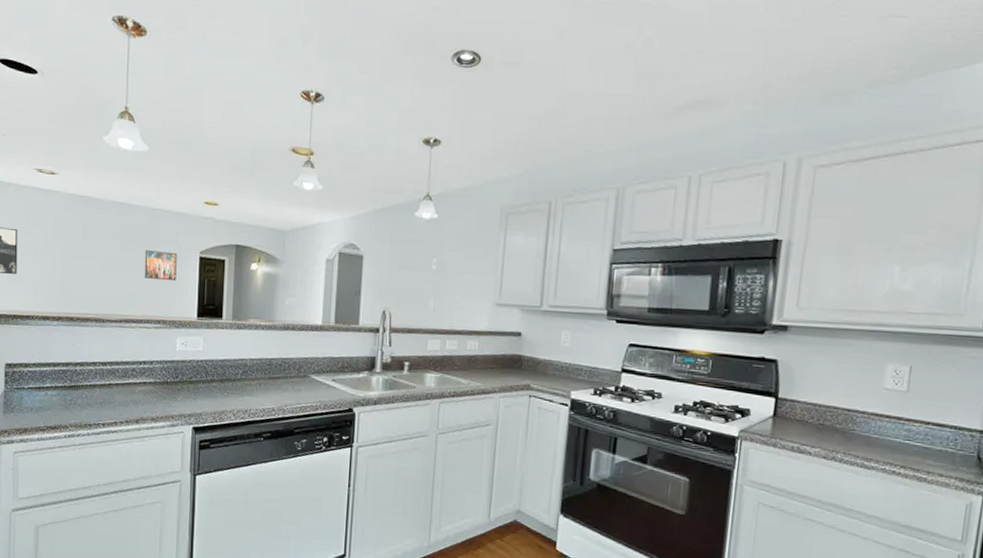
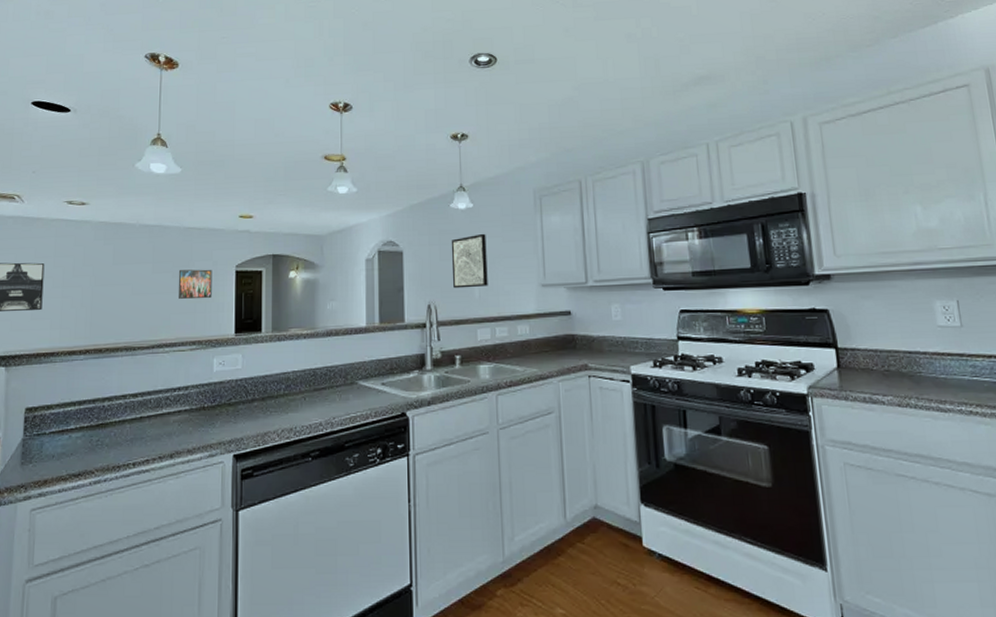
wall art: none [409,246,447,299] -> present [451,233,488,289]

